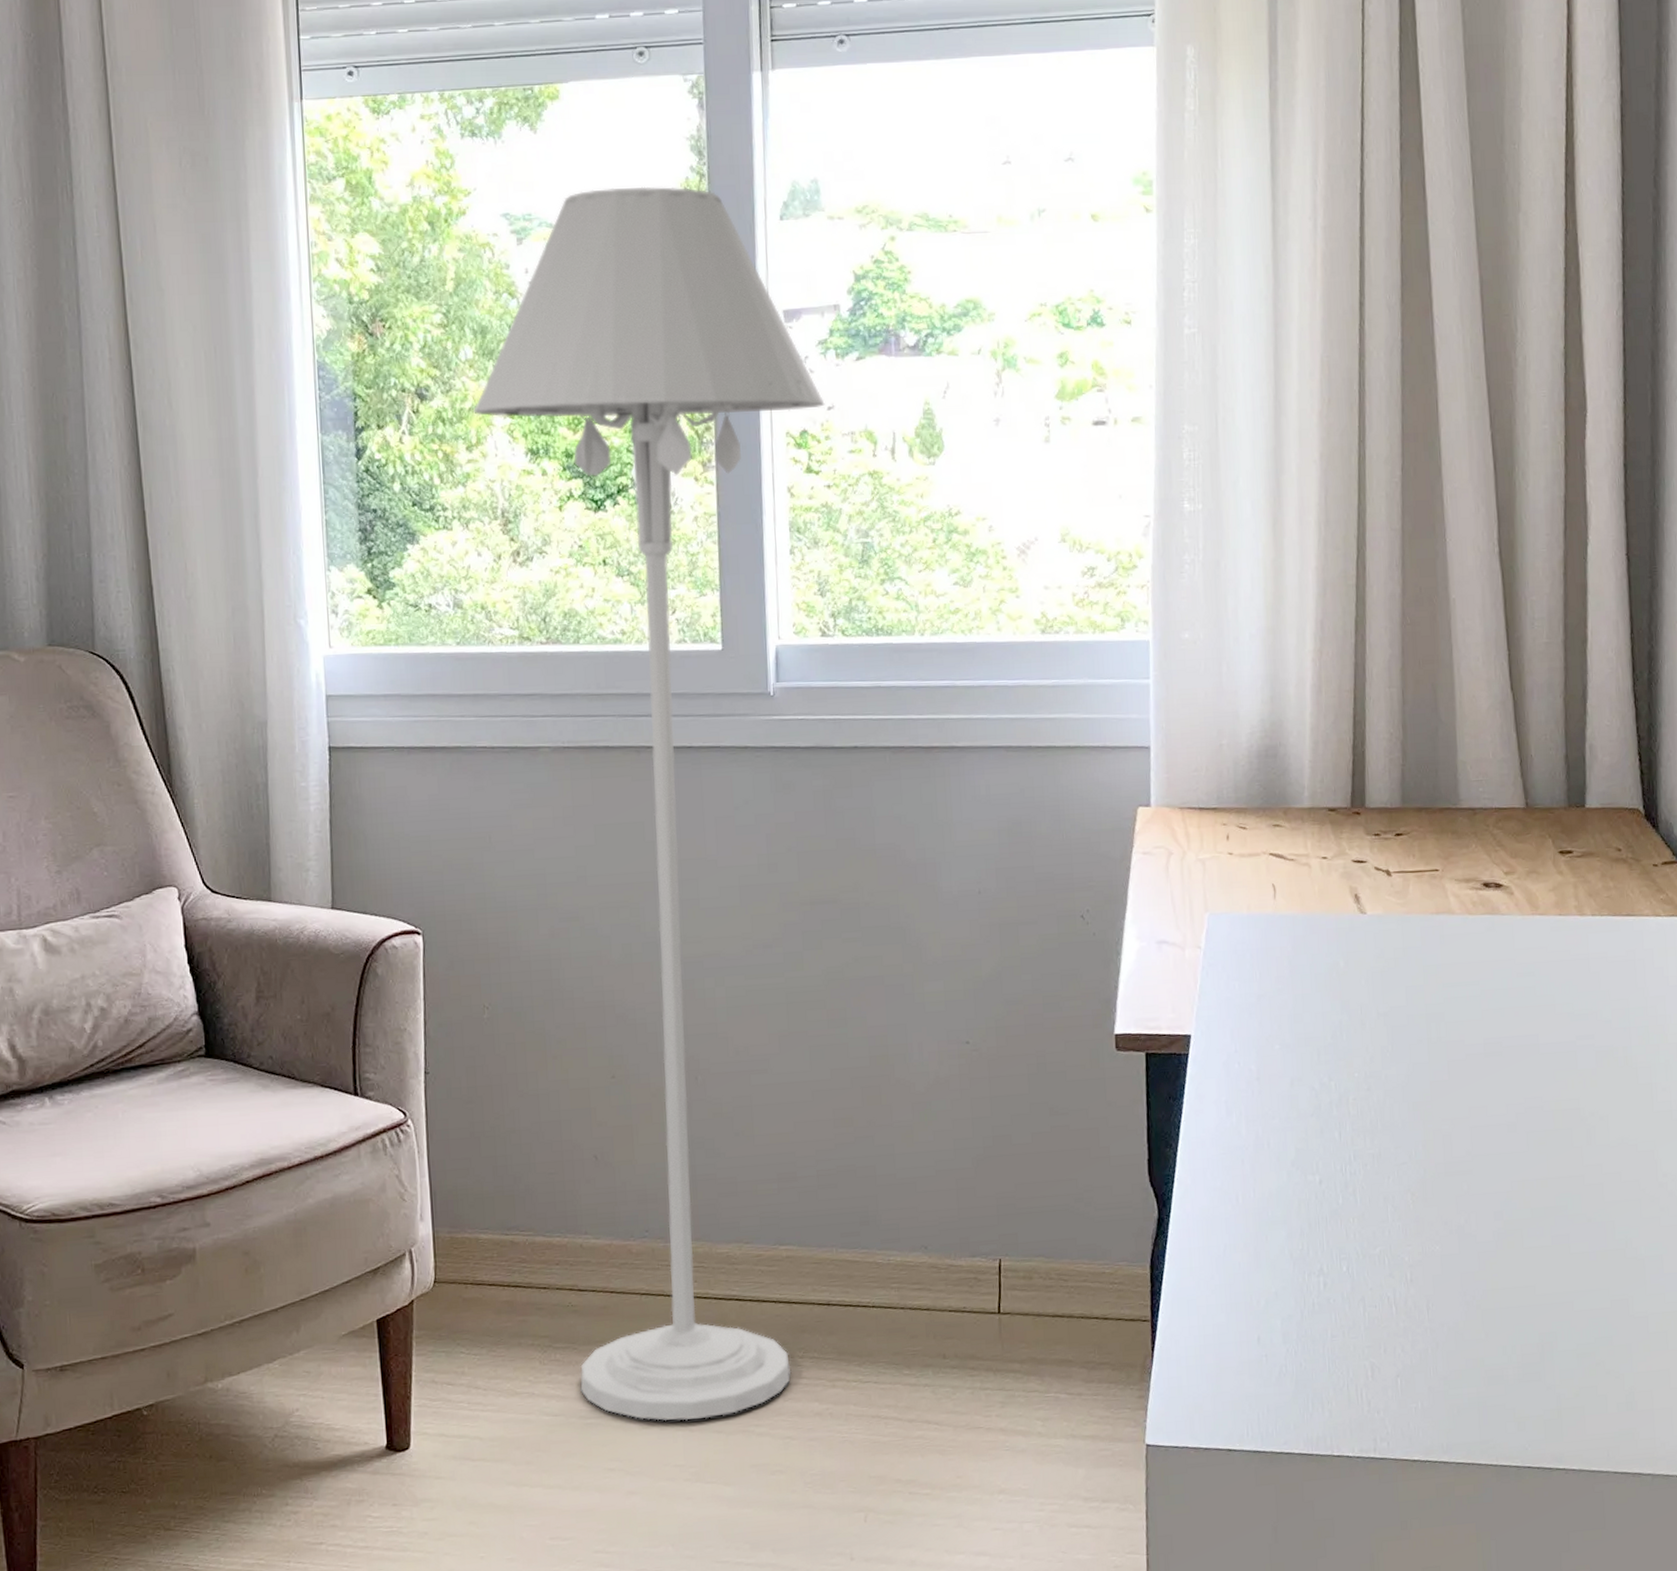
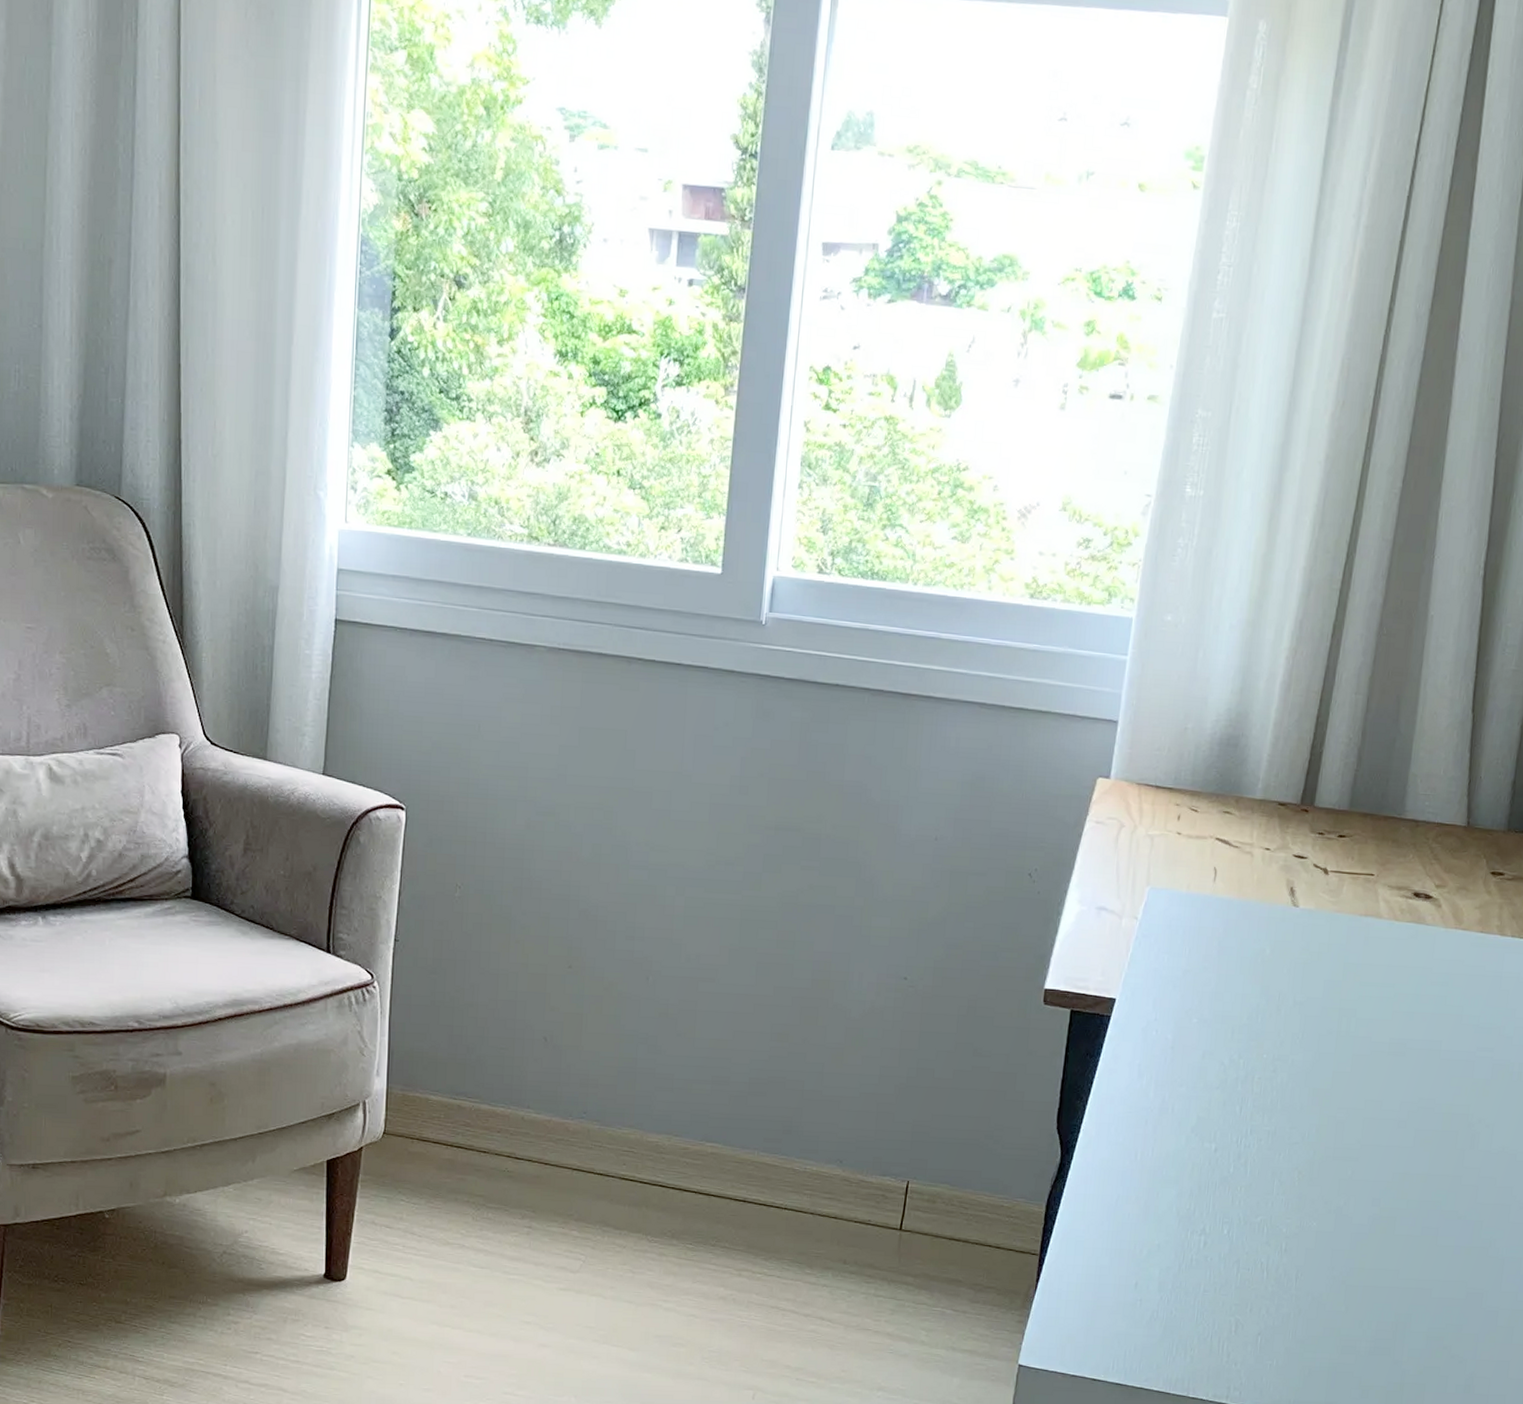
floor lamp: present [473,186,825,1421] -> none [507,94,851,1289]

